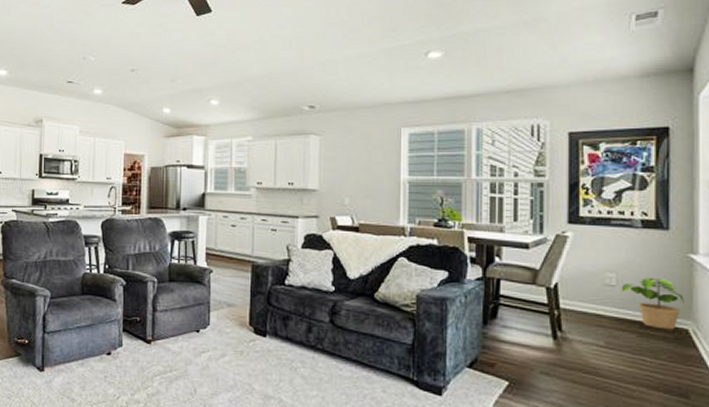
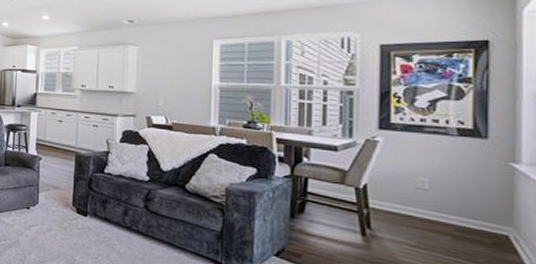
potted plant: present [621,277,684,330] -> none [434,183,504,235]

